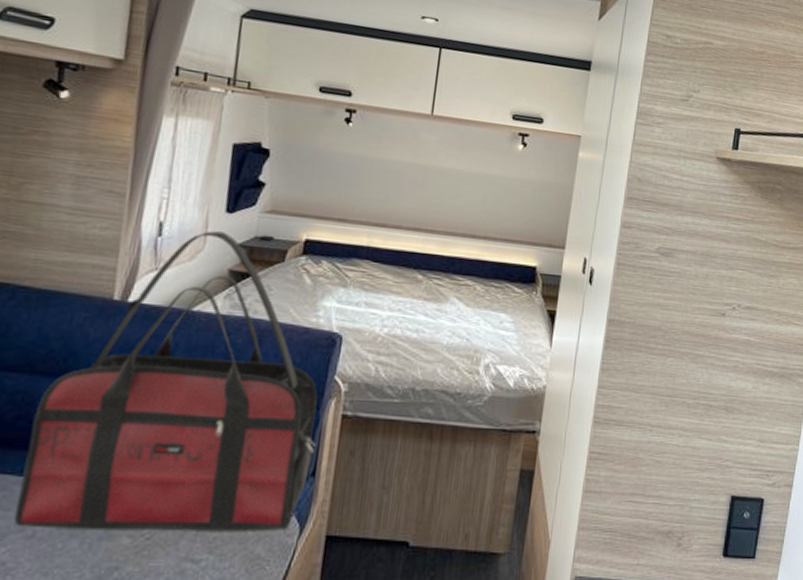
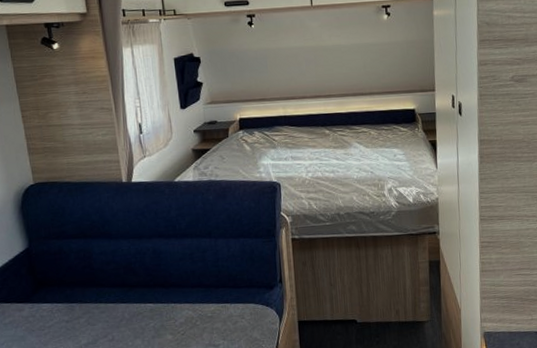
duffel bag: present [13,231,318,532] -> none [94,123,278,335]

